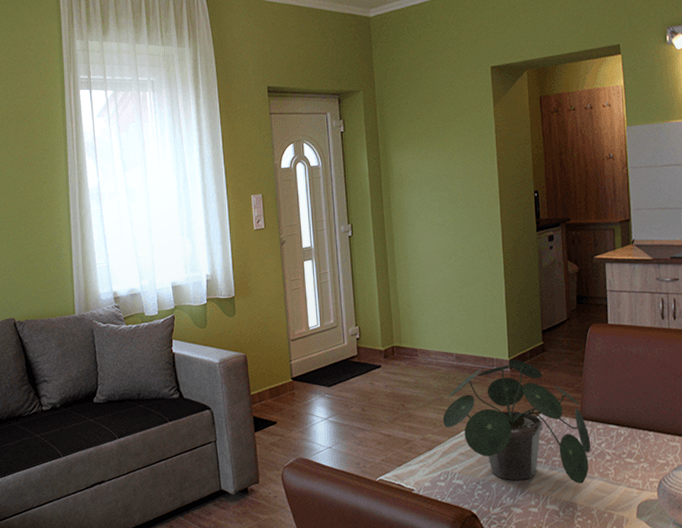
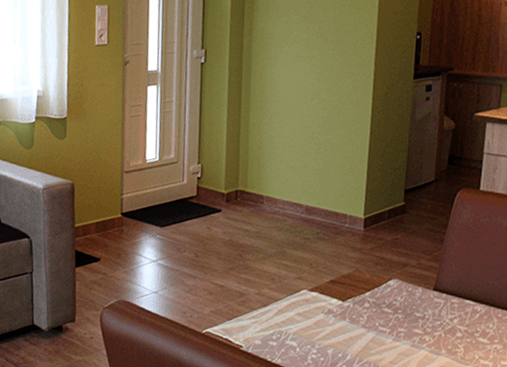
potted plant: present [442,359,591,484] -> none [282,218,443,359]

